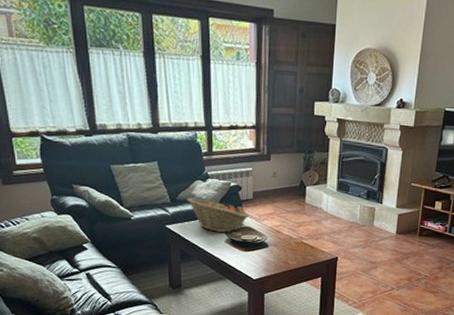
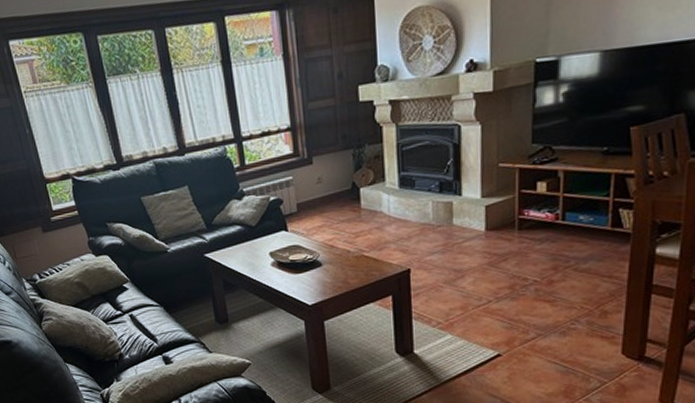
fruit basket: present [186,197,250,232] -> none [223,219,296,255]

